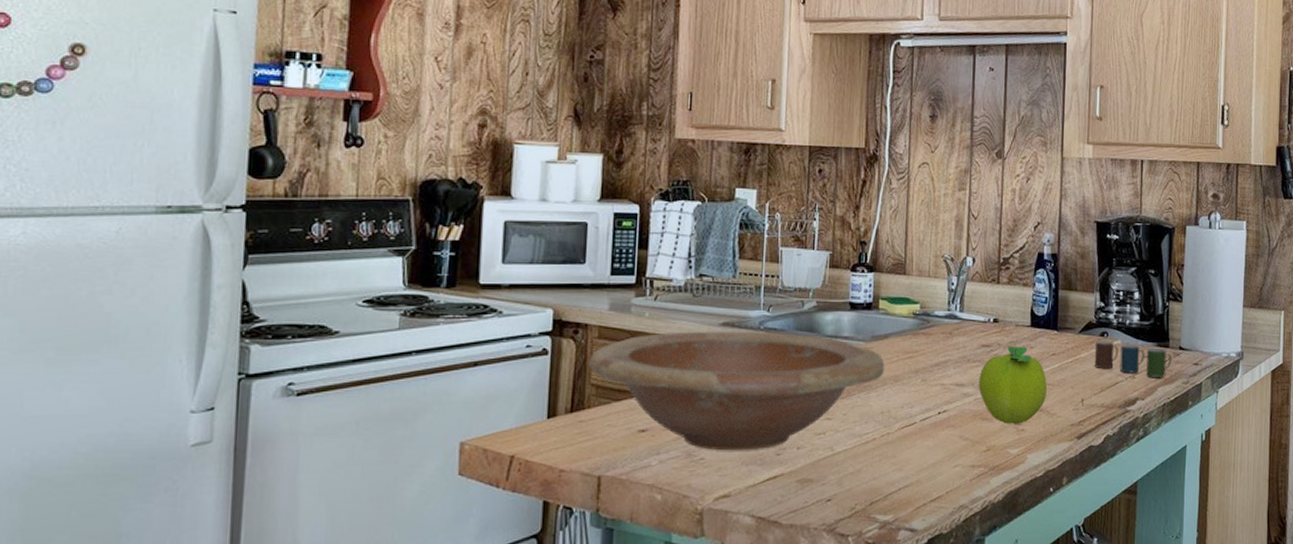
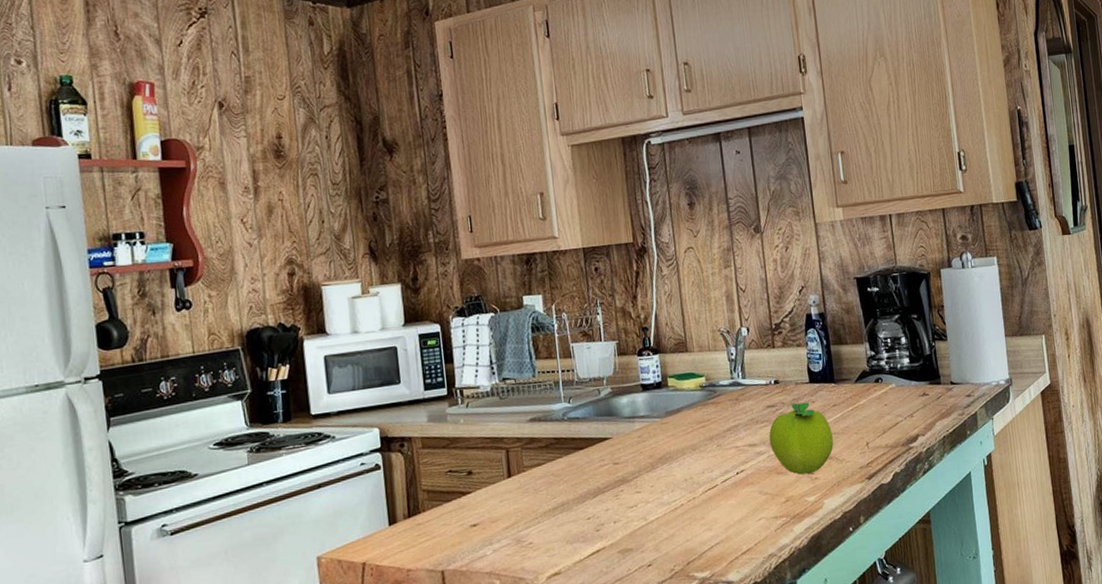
wooden bowl: present [588,331,885,451] -> none [417,419,682,534]
cup: present [1094,341,1171,377] -> none [871,385,945,414]

